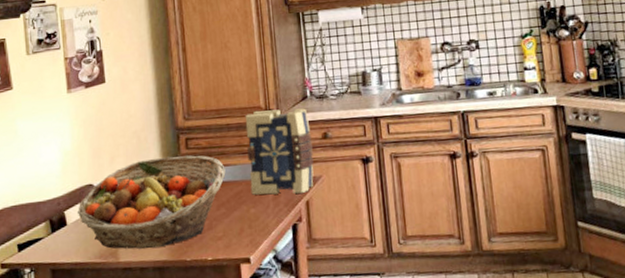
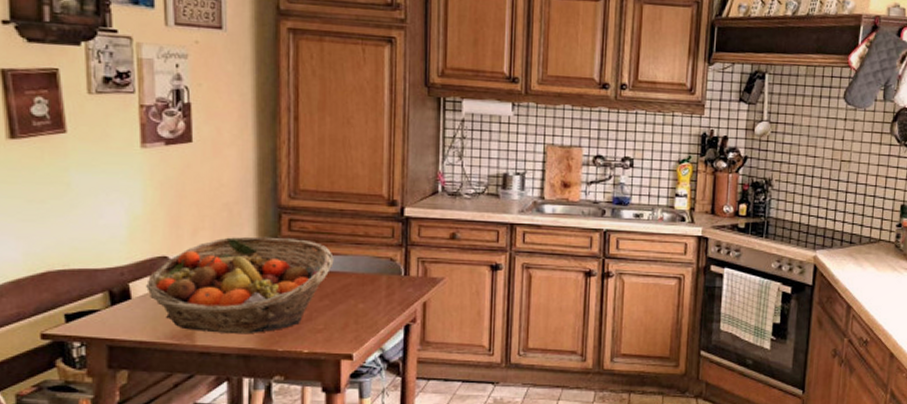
book: present [245,108,314,195] -> none [361,199,438,293]

